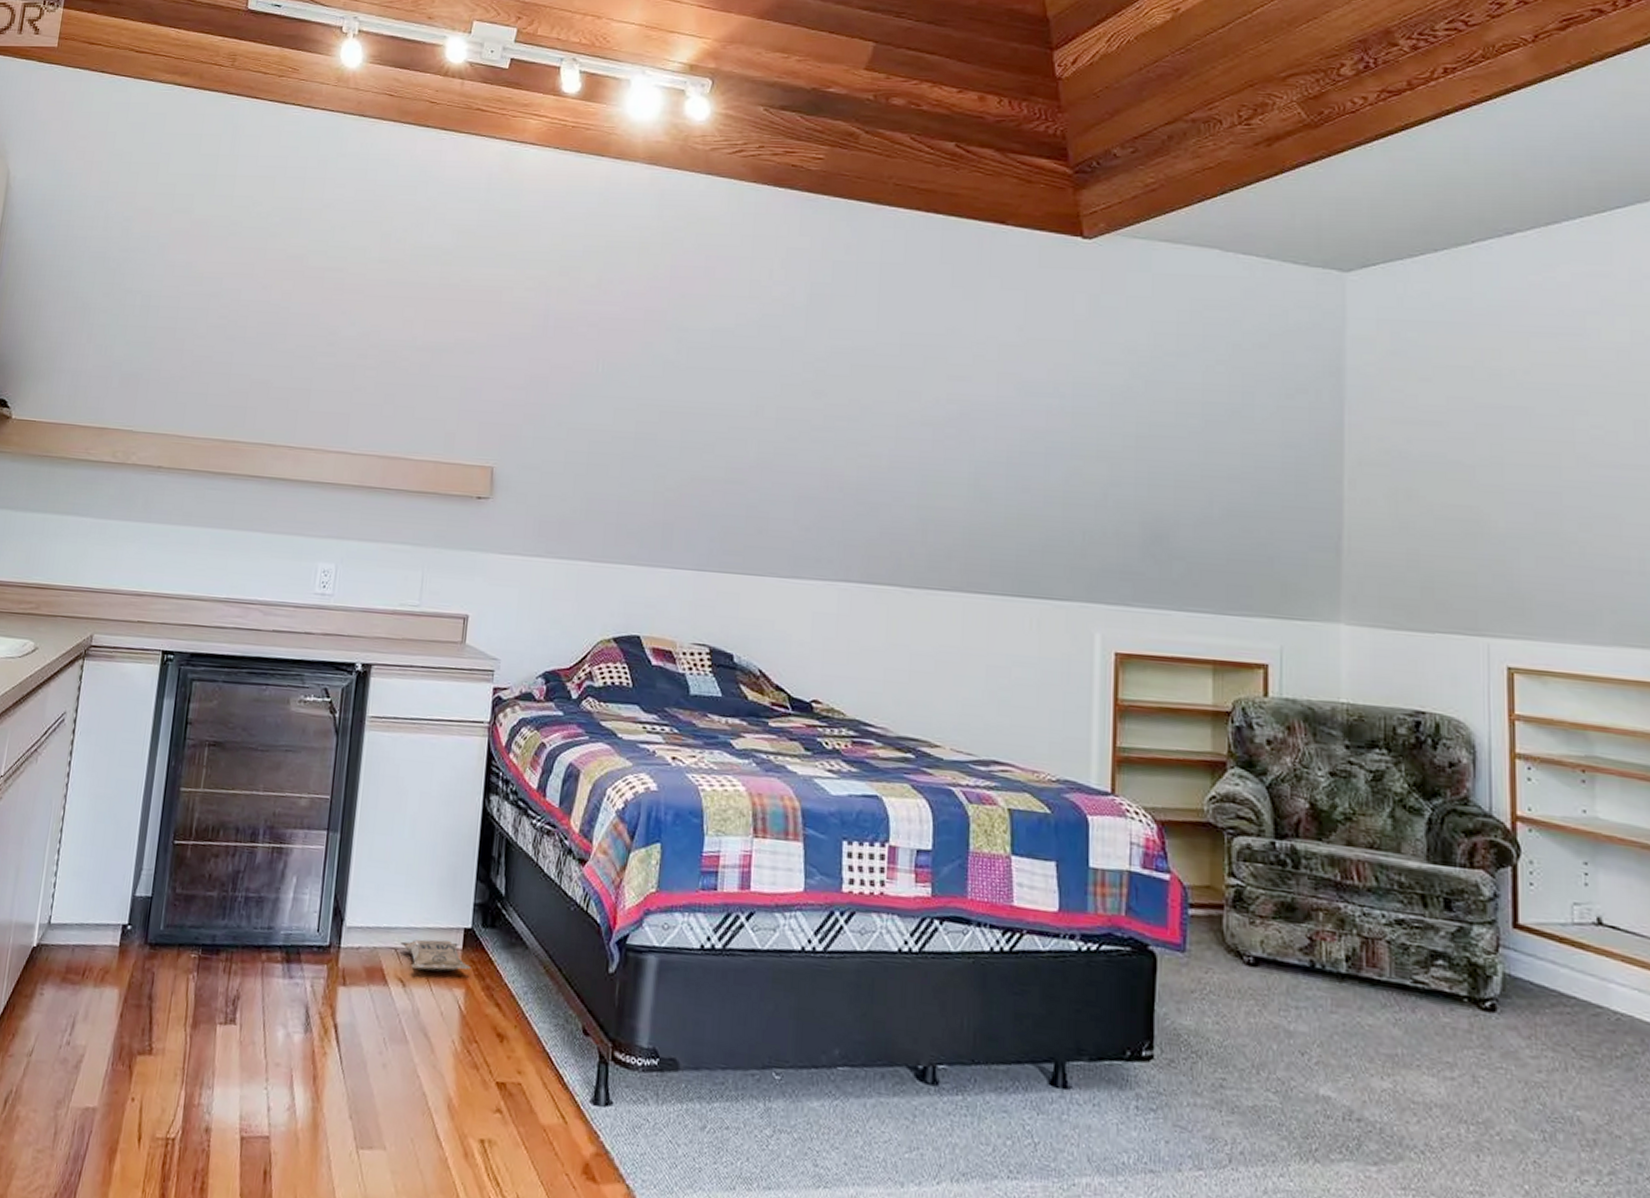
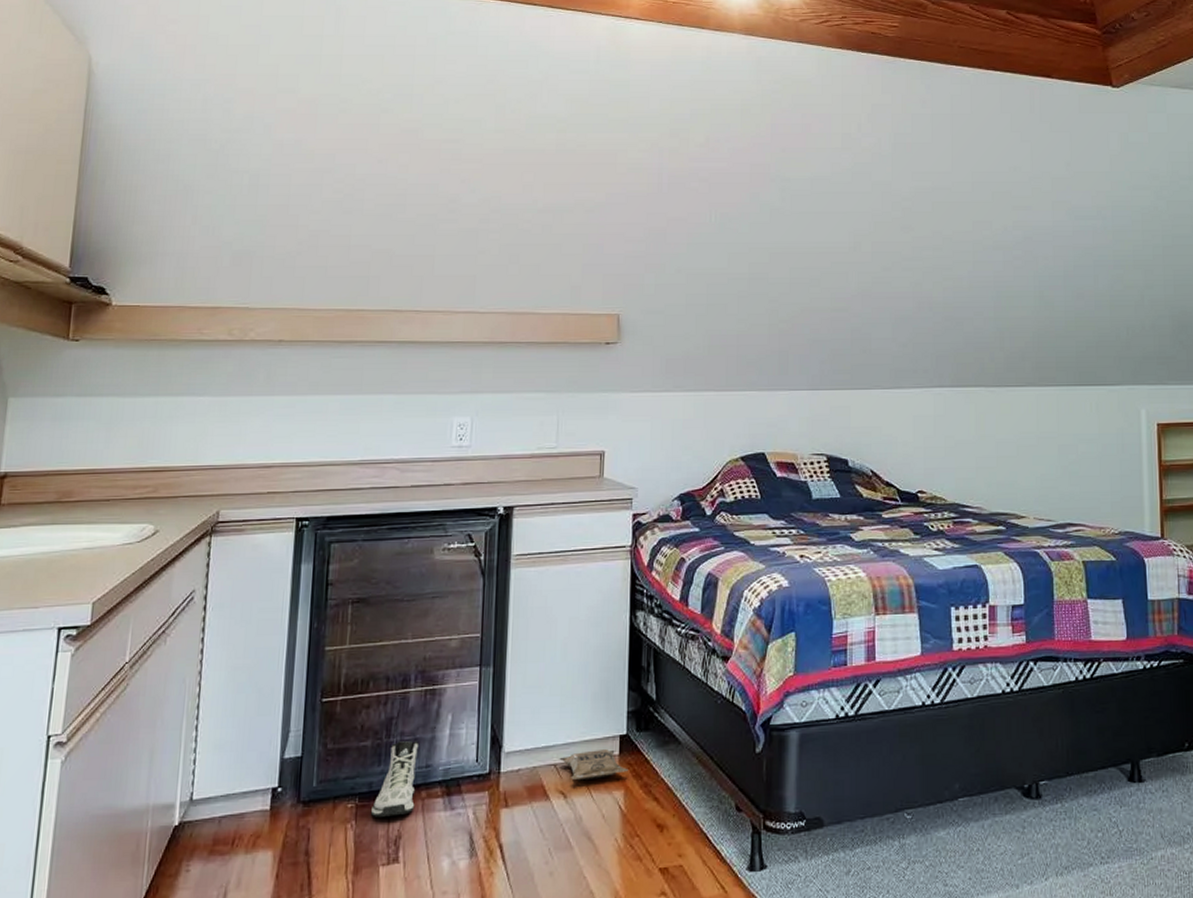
sneaker: none [213,897,263,975] -> present [371,741,420,817]

